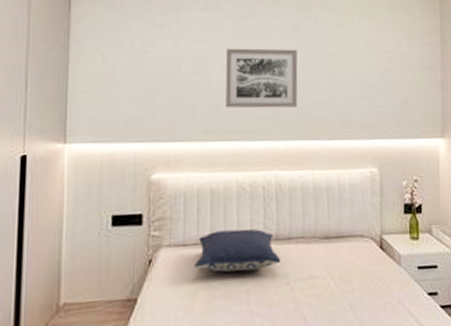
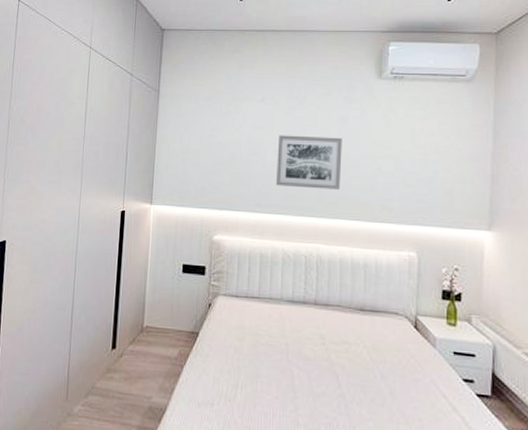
pillow: present [194,228,281,273] -> none [244,289,318,328]

